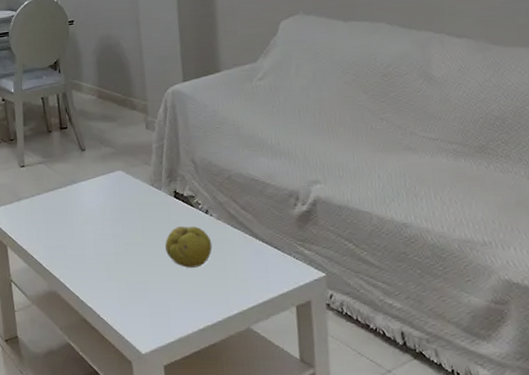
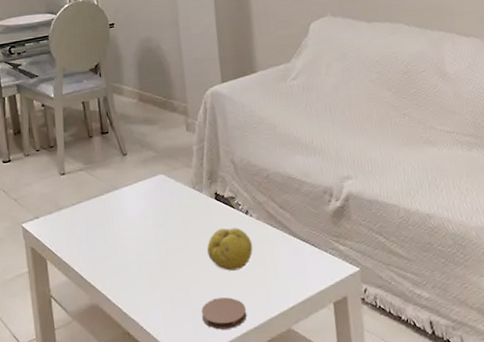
coaster: none [158,293,205,324] -> present [201,297,247,330]

